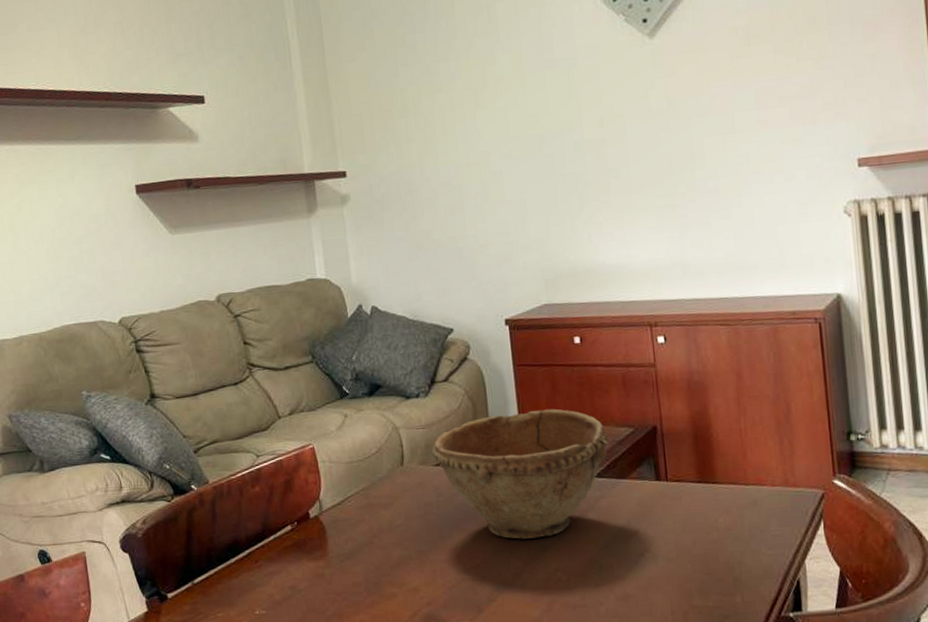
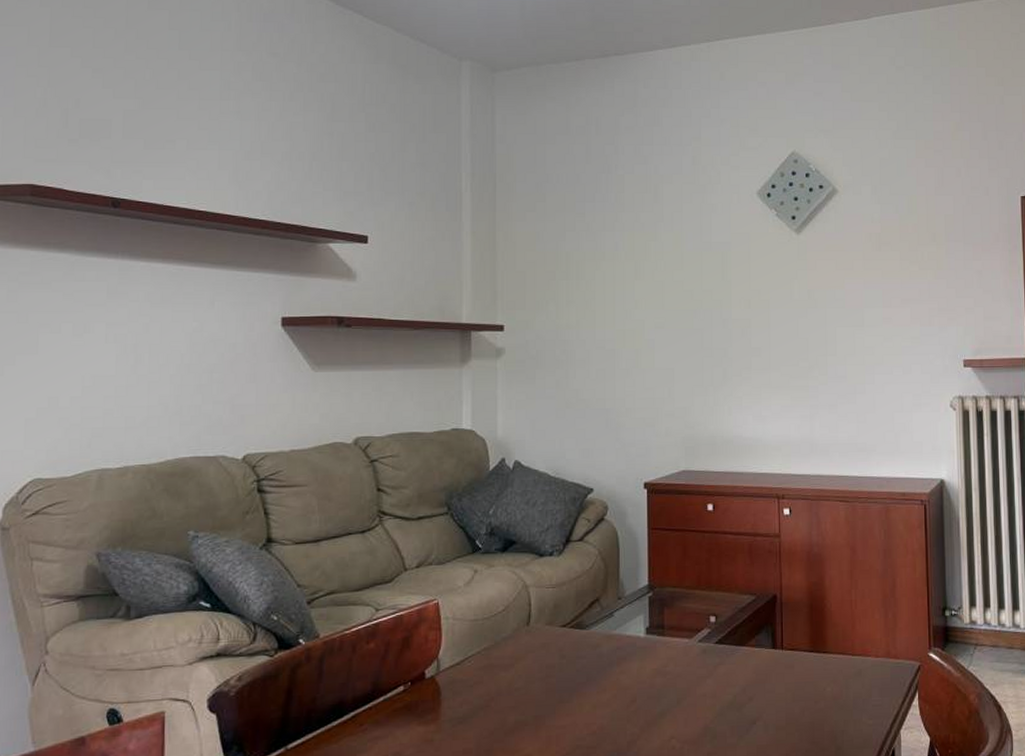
bowl: present [431,408,609,539] -> none [560,573,731,705]

